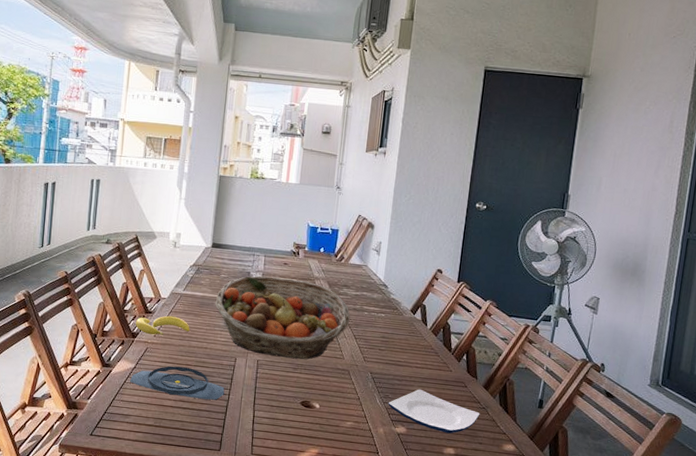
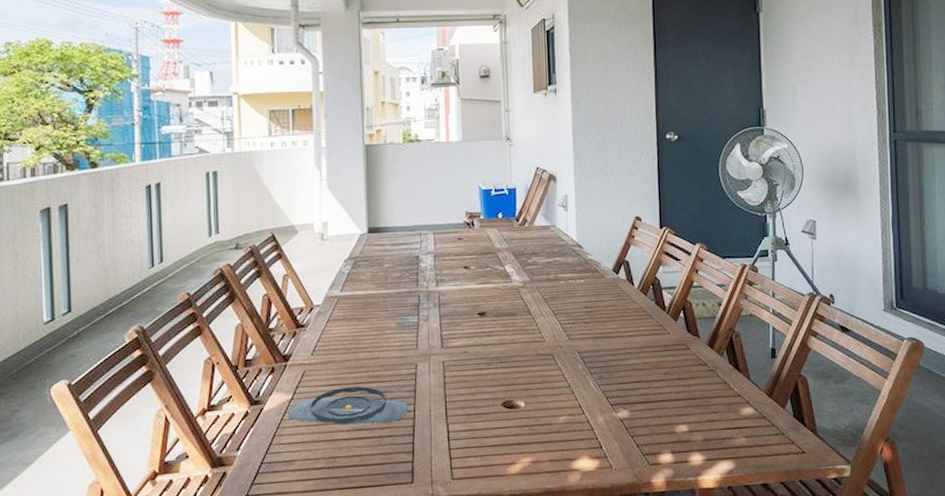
banana: present [135,315,190,335] -> none [285,325,355,354]
fruit basket: present [215,276,351,360] -> none [381,255,545,354]
plate: present [388,389,480,434] -> none [604,361,709,408]

